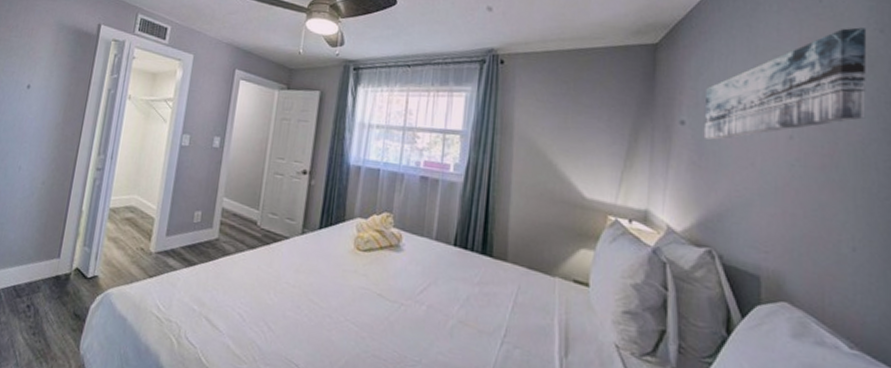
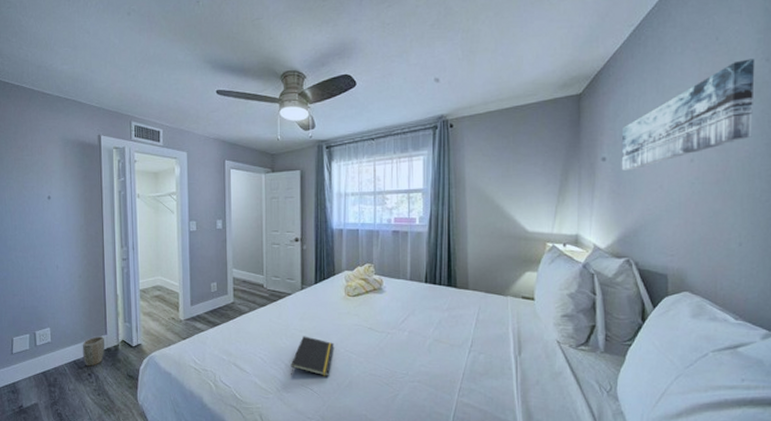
plant pot: none [25,259,56,297] -> present [82,336,105,367]
notepad: none [273,293,333,351] -> present [291,336,334,376]

